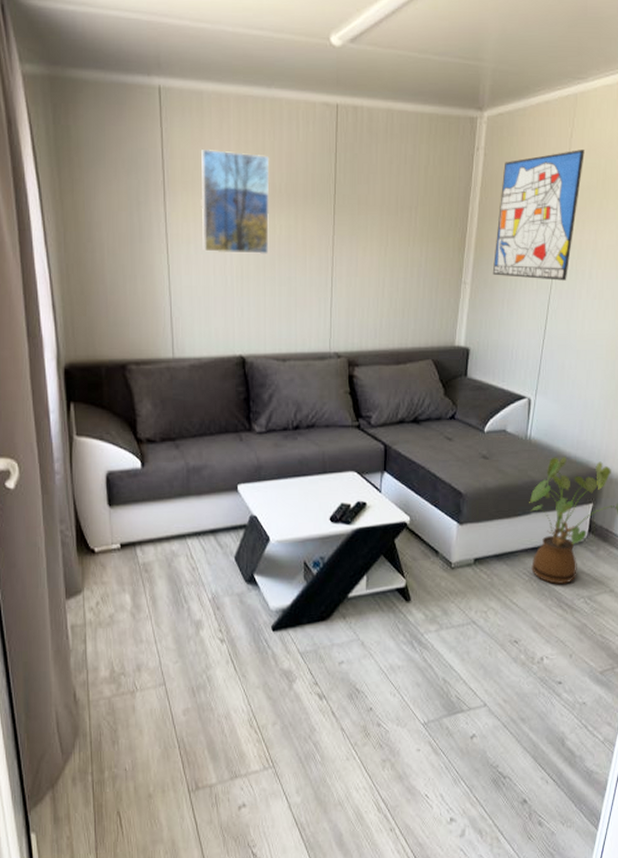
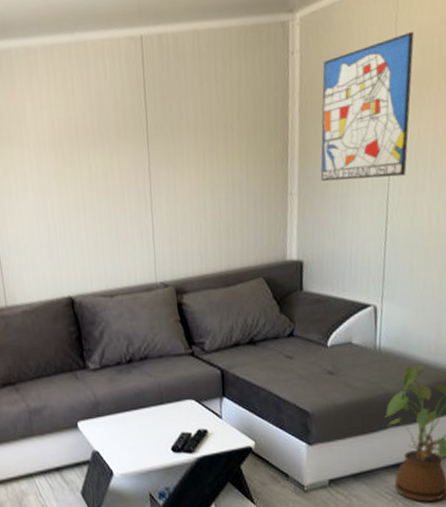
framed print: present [201,148,270,255] -> none [15,99,88,202]

